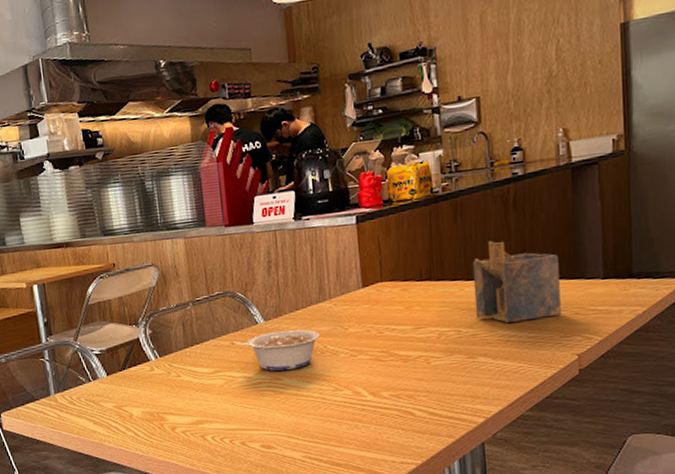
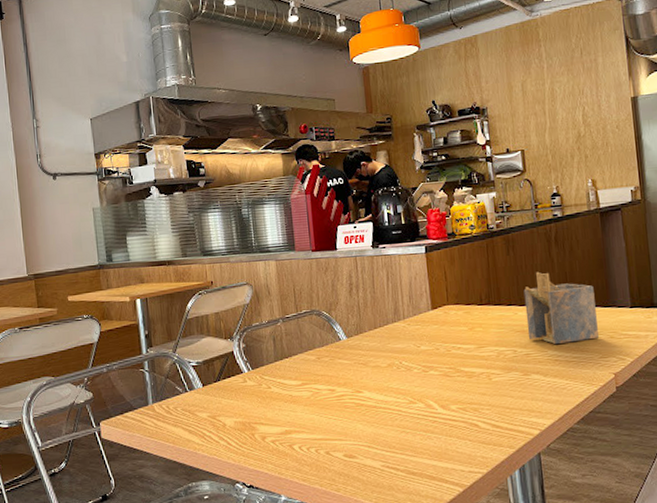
legume: present [232,329,320,371] -> none [318,346,396,384]

